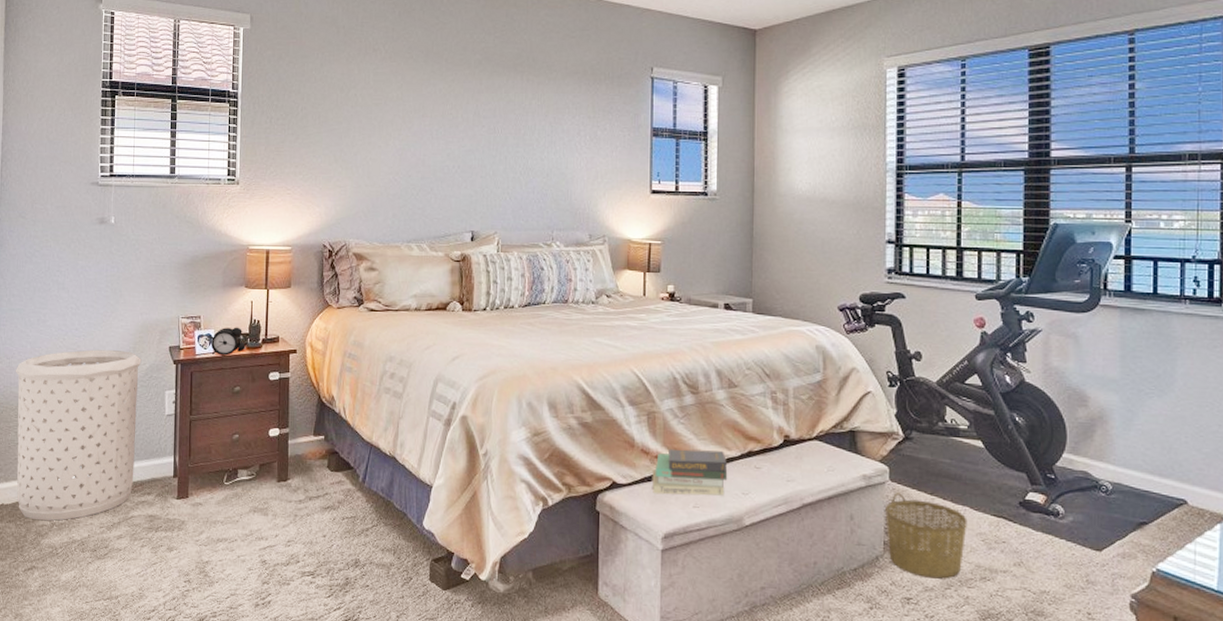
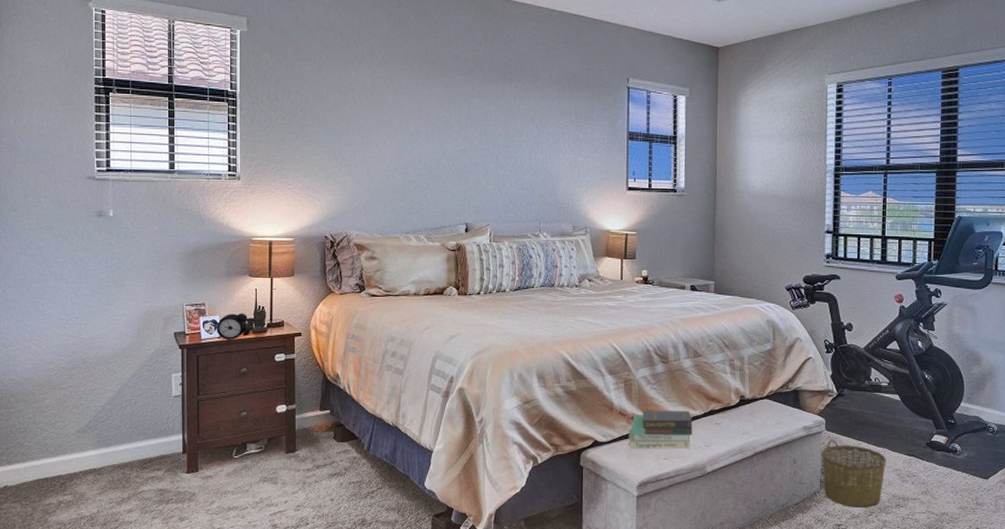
laundry basket: present [15,349,142,521] -> none [13,337,146,500]

